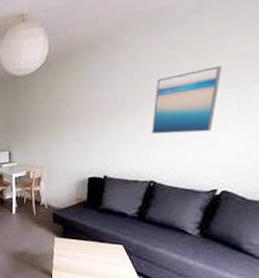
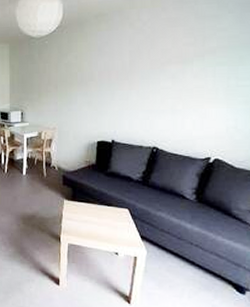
wall art: present [152,65,222,134] -> none [155,45,213,104]

